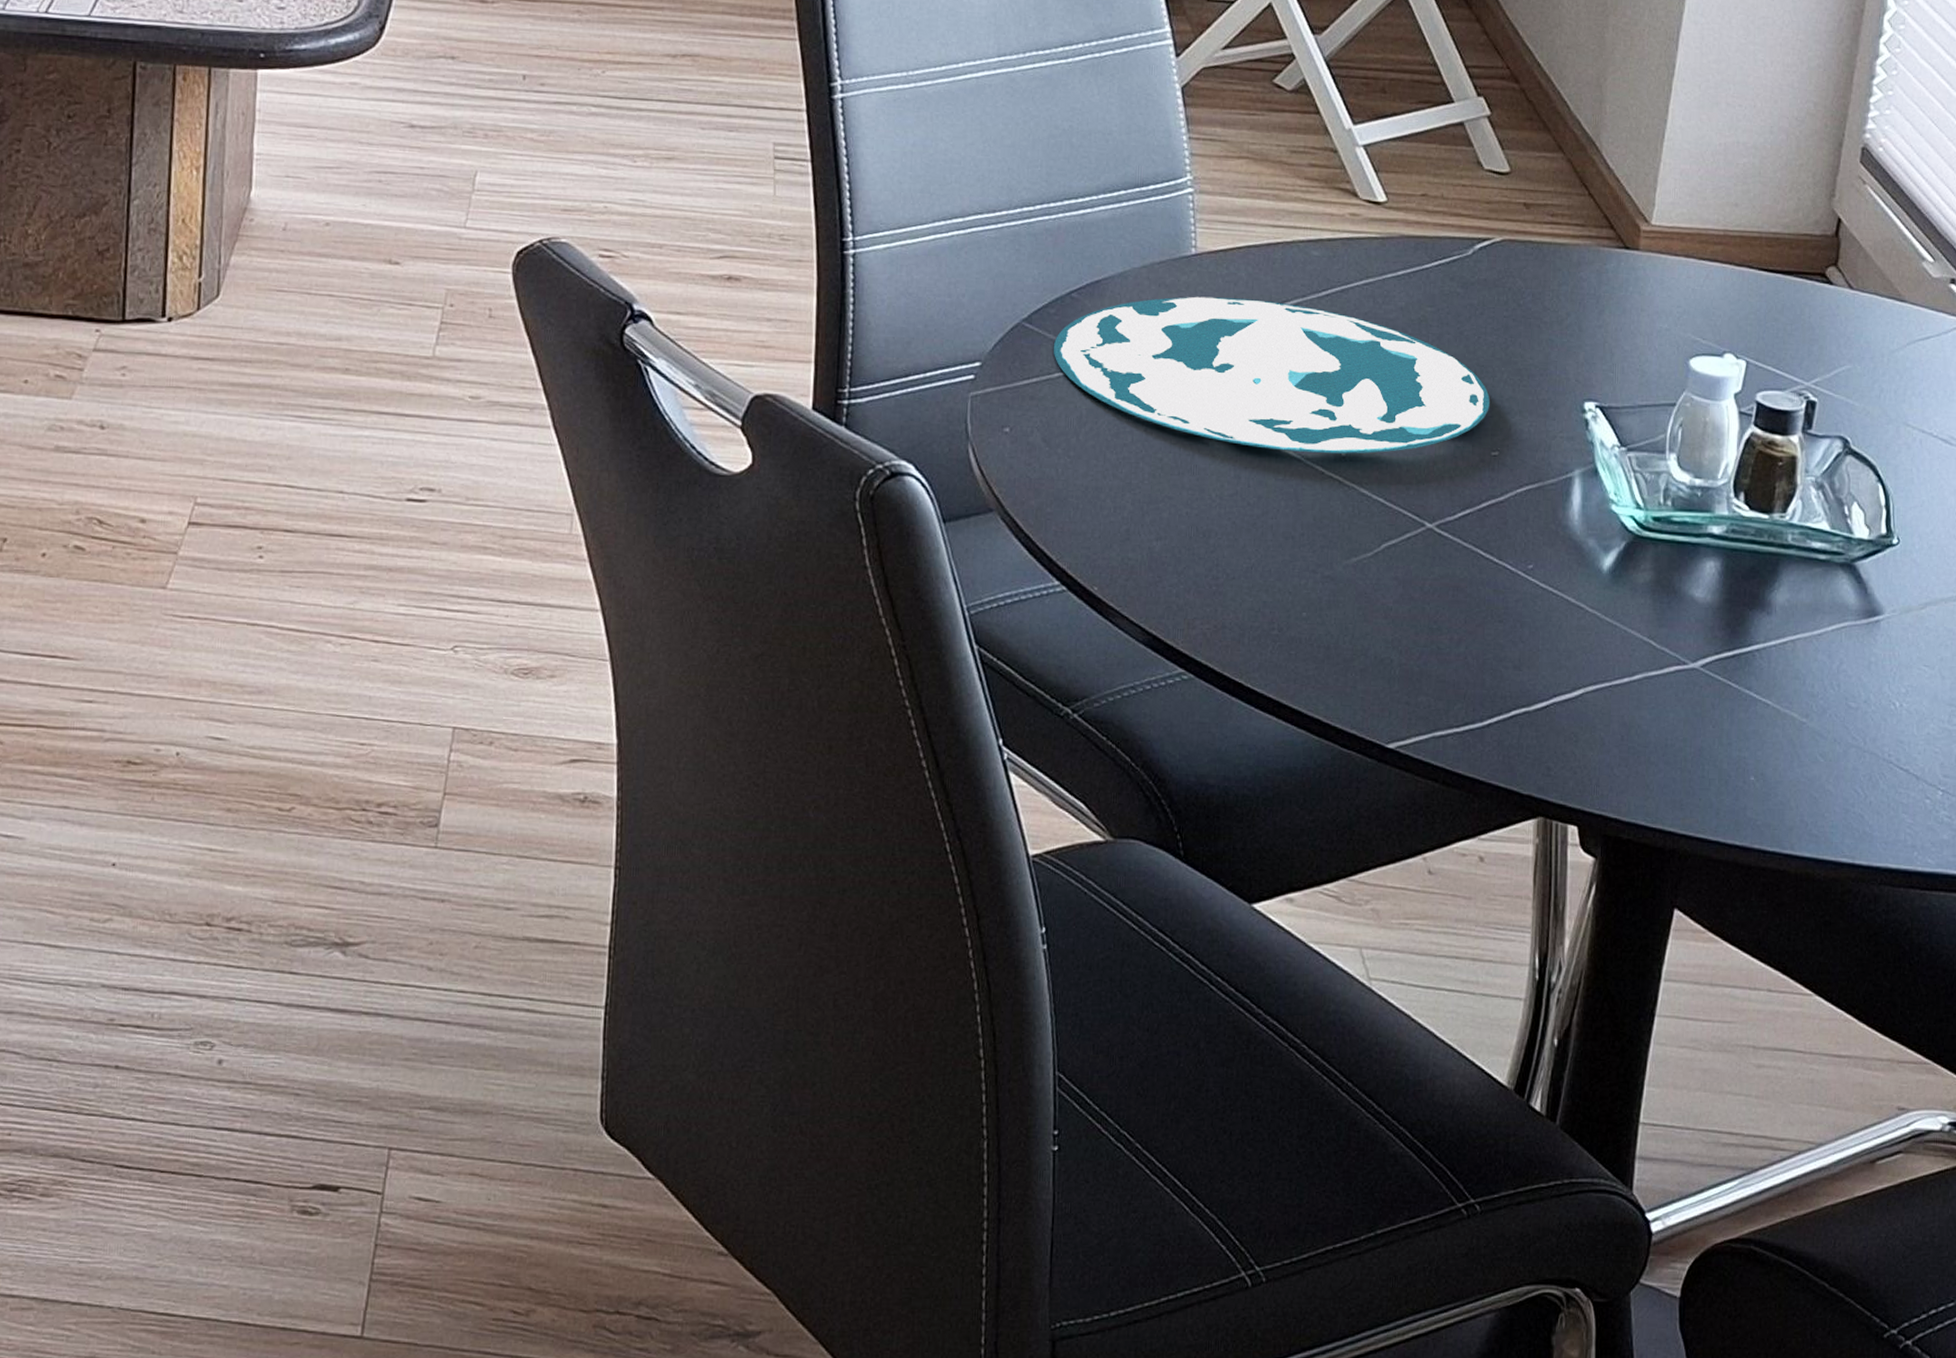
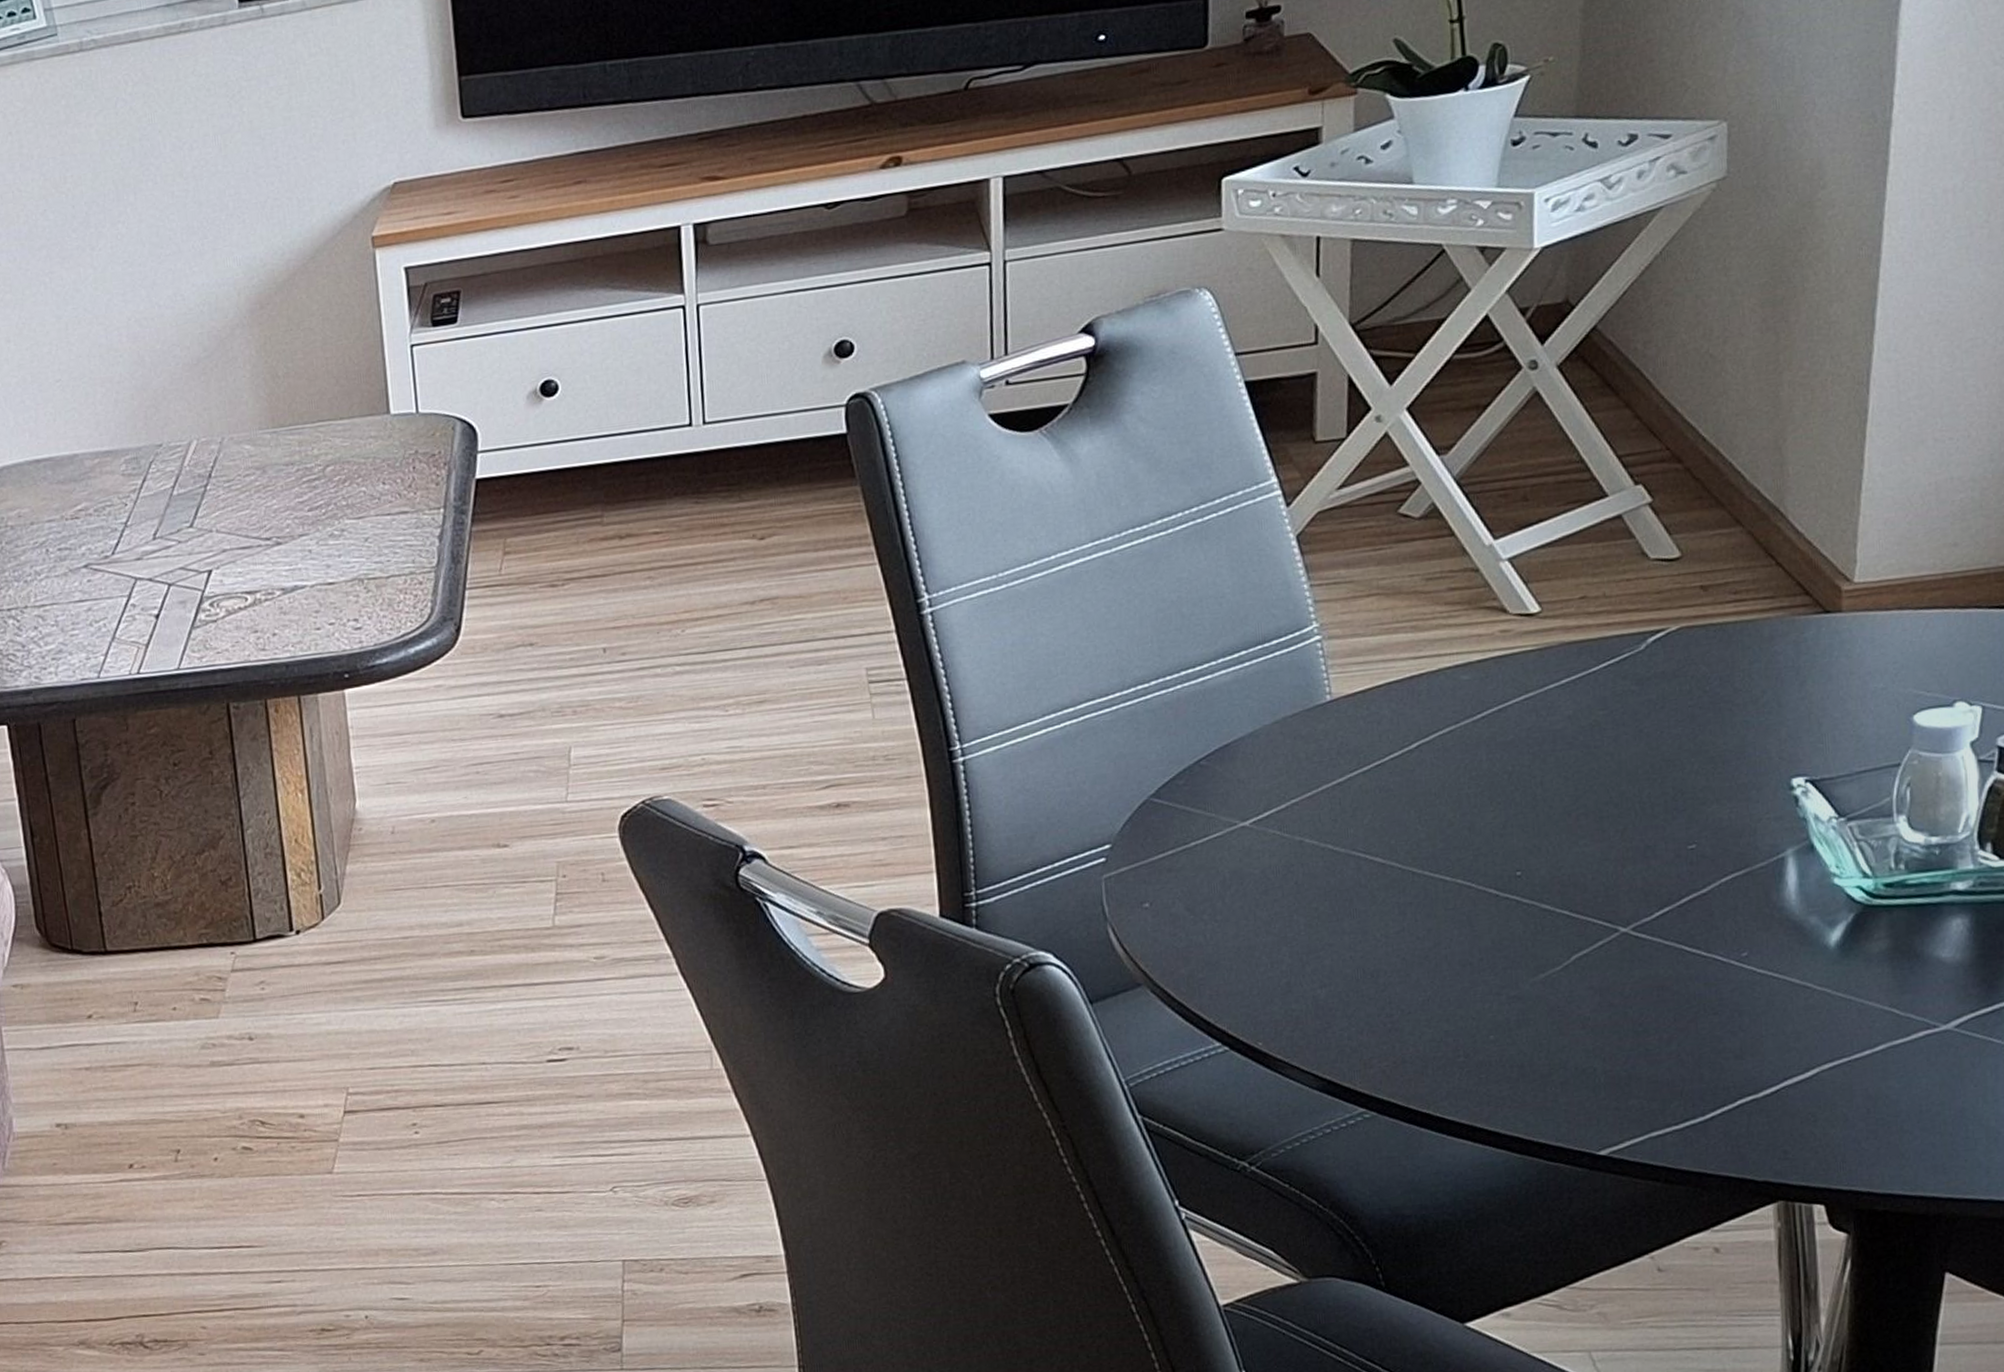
plate: present [1053,296,1491,454] -> none [1186,732,1682,882]

